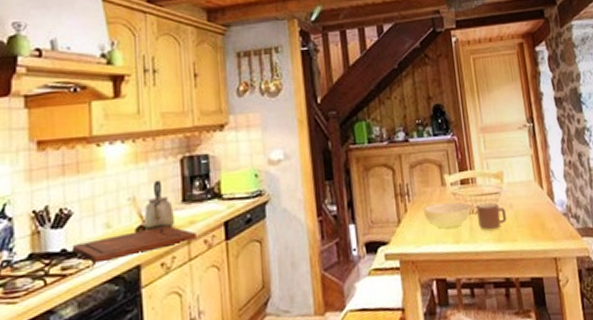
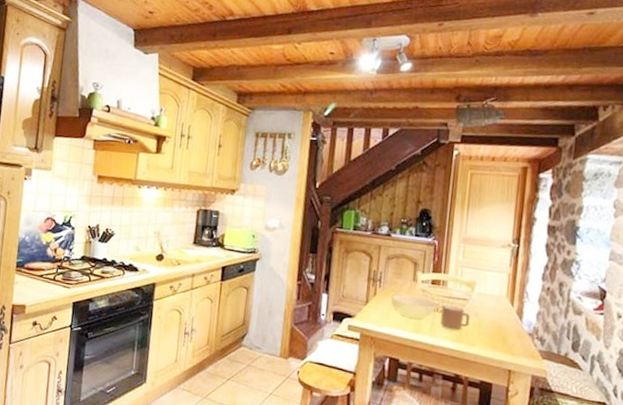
cutting board: present [71,225,196,263] -> none [110,256,200,275]
kettle: present [143,179,176,230] -> none [162,222,186,261]

